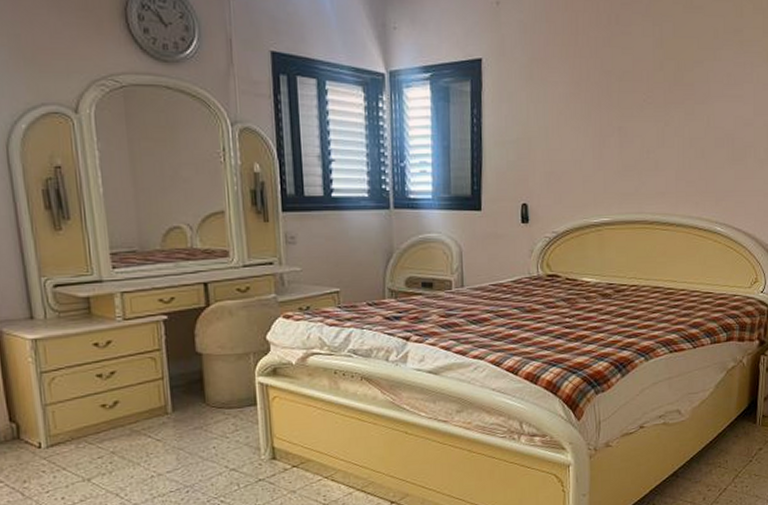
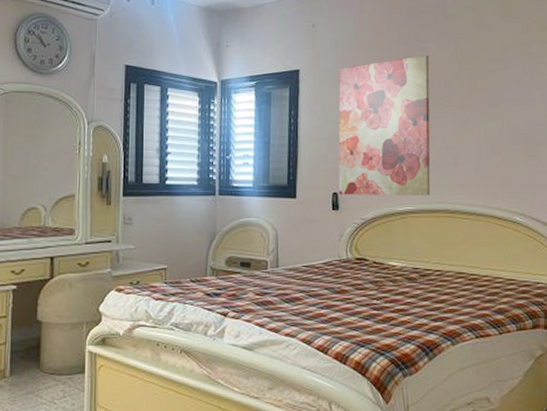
wall art: none [527,41,631,206] -> present [338,55,431,196]

